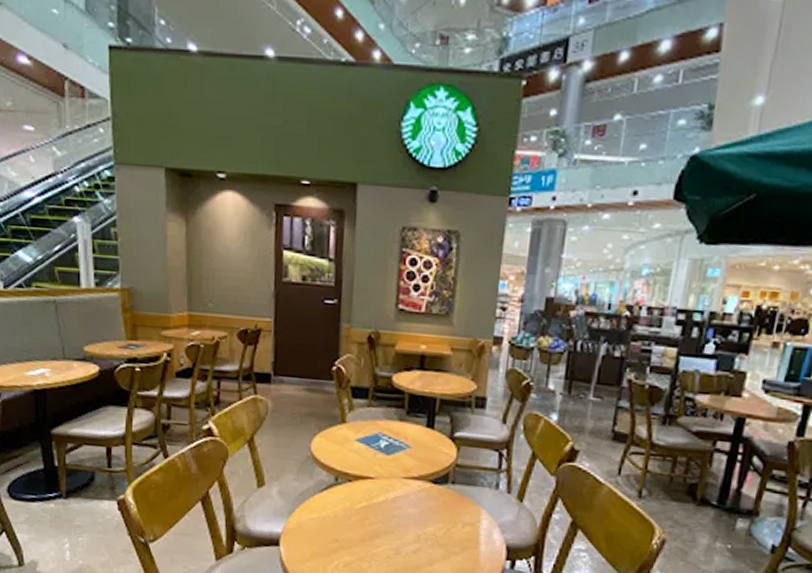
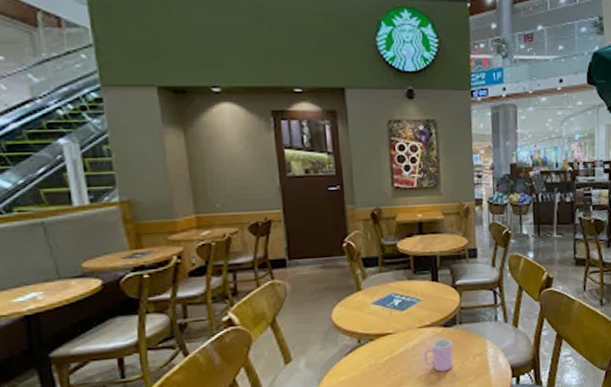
cup: none [404,495,440,534] -> present [423,338,453,372]

